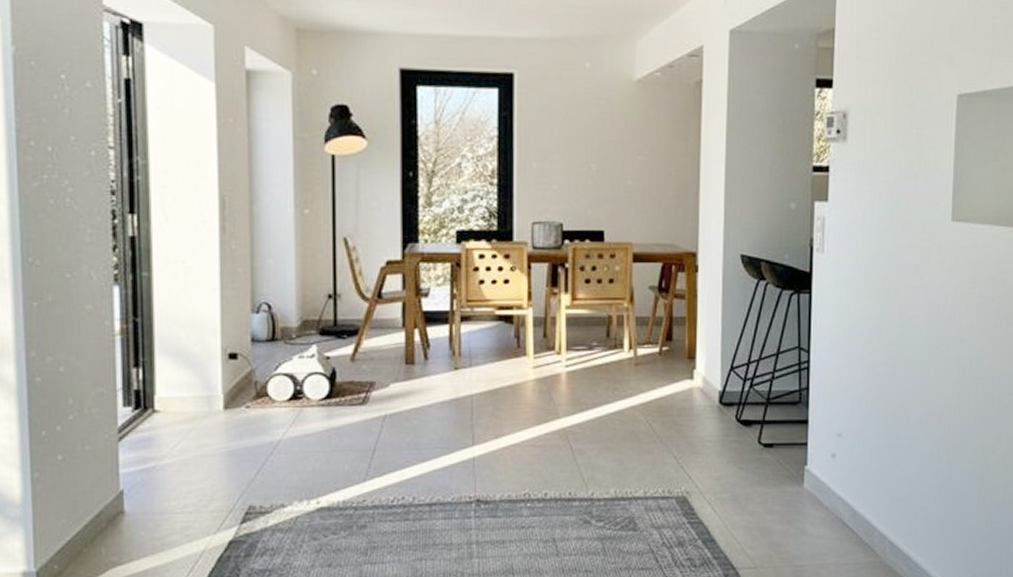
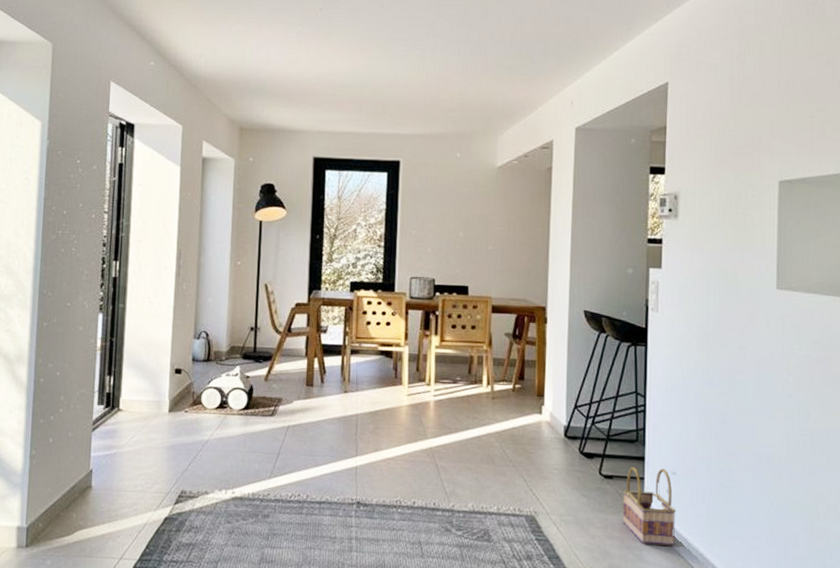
basket: none [783,431,842,516] -> present [622,466,677,546]

